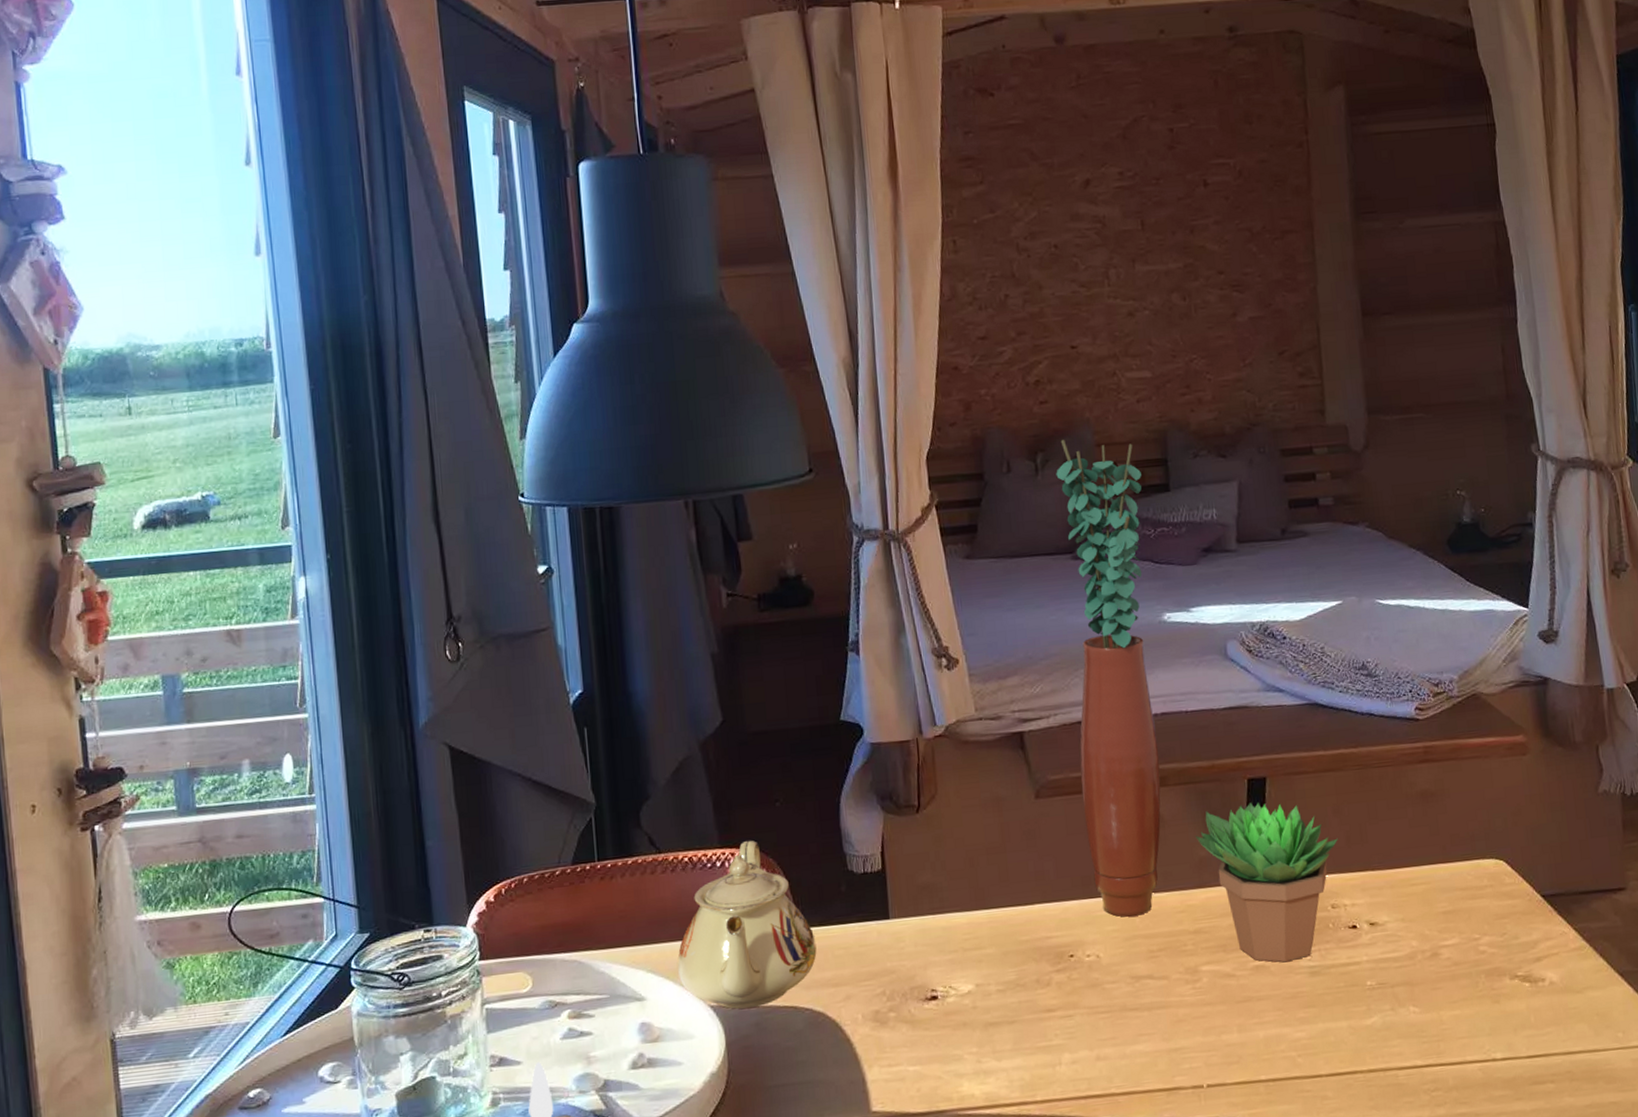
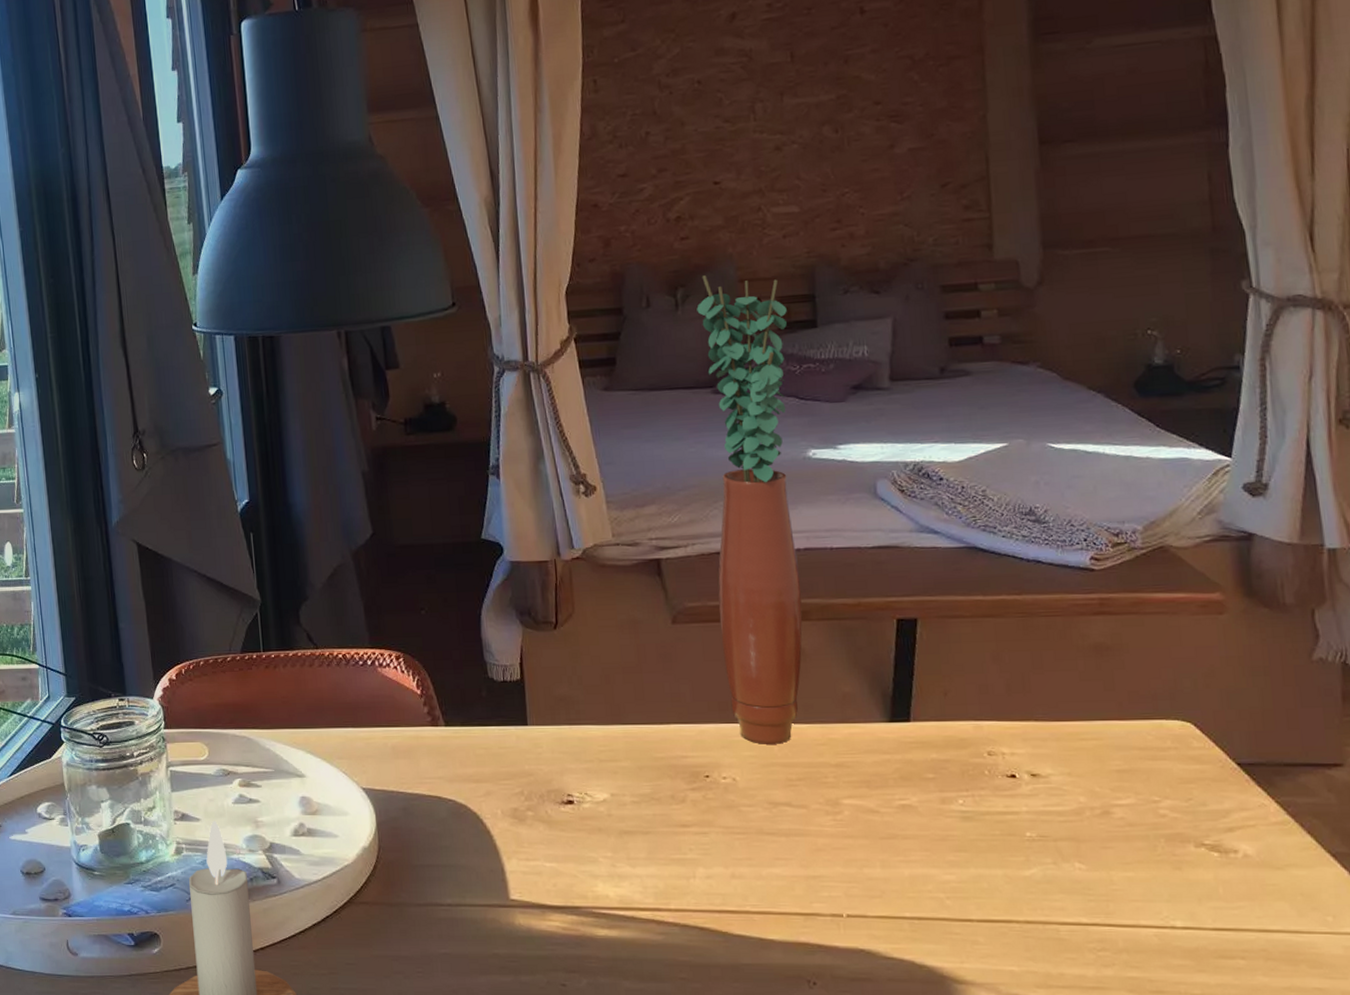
teapot: present [676,840,817,1009] -> none [332,643,459,794]
succulent plant: present [1195,802,1339,963] -> none [839,642,998,804]

